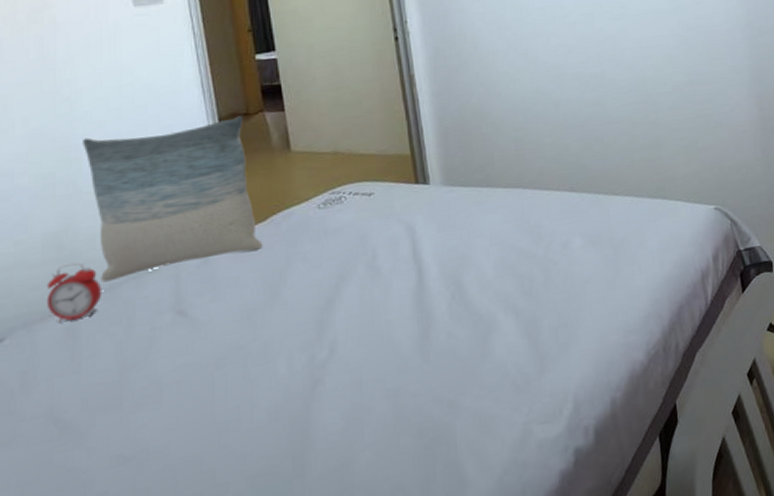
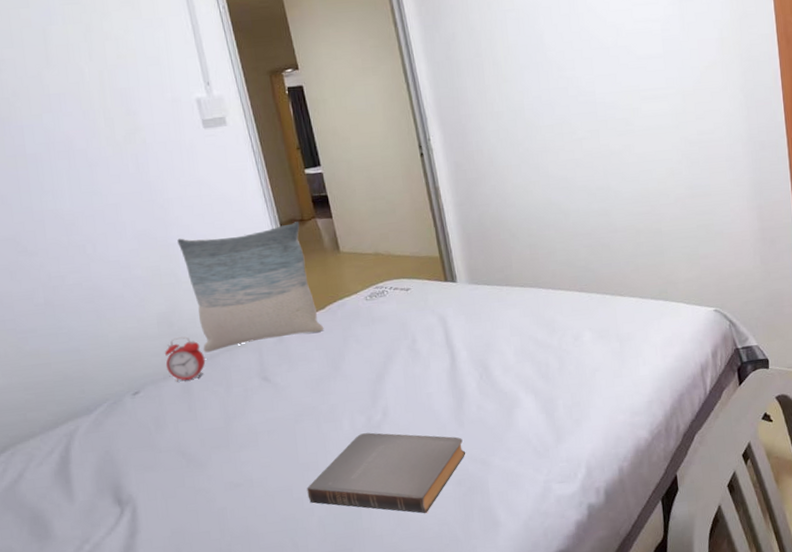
book: none [222,373,429,478] -> present [307,432,465,513]

